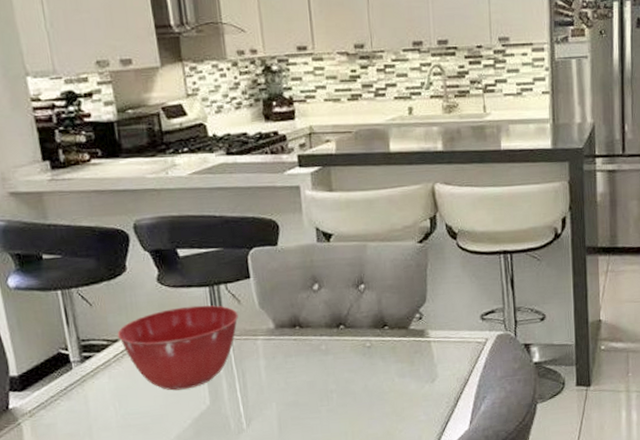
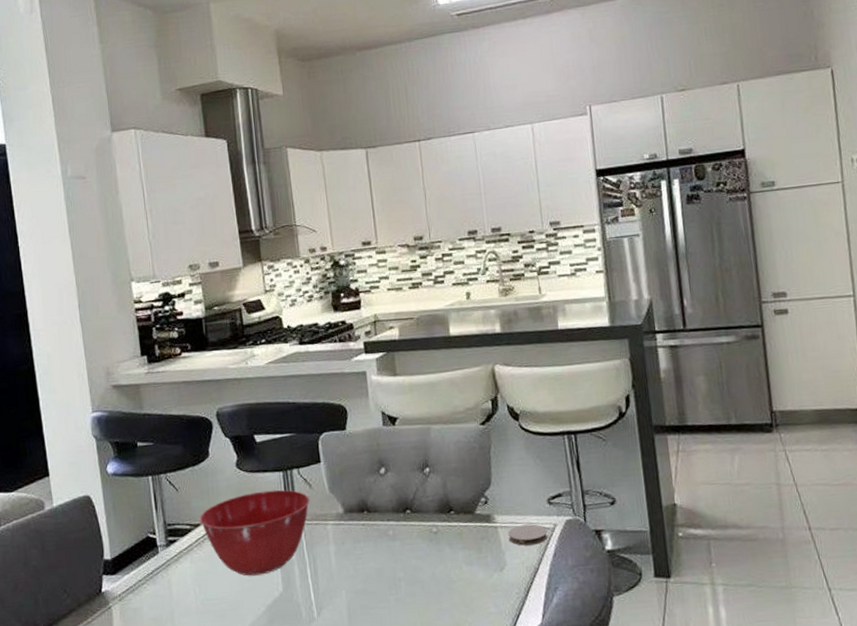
coaster: none [441,338,479,359] -> present [508,524,548,546]

